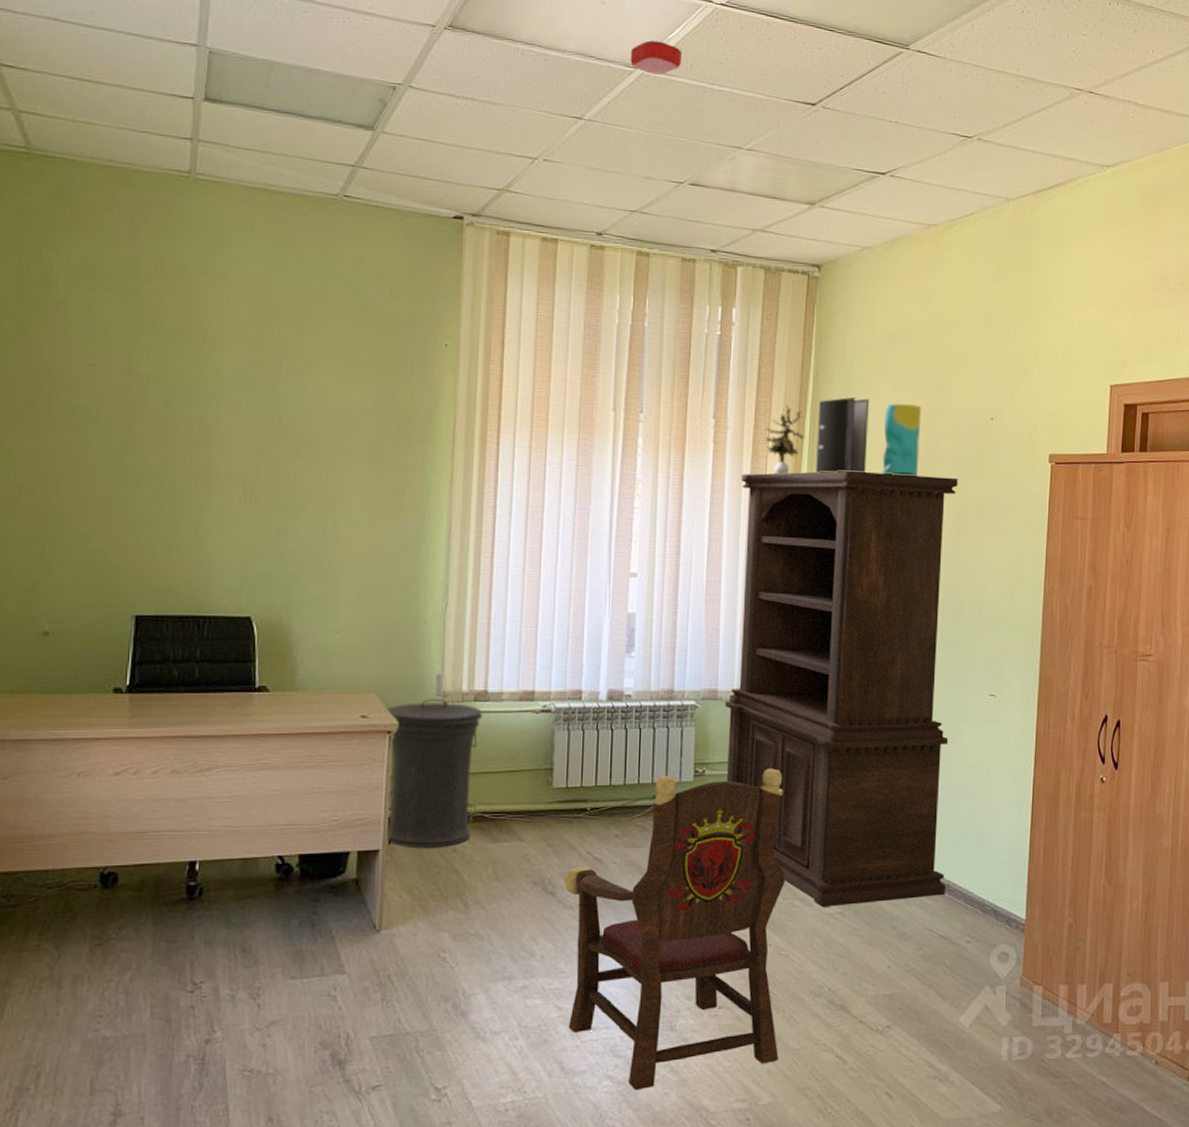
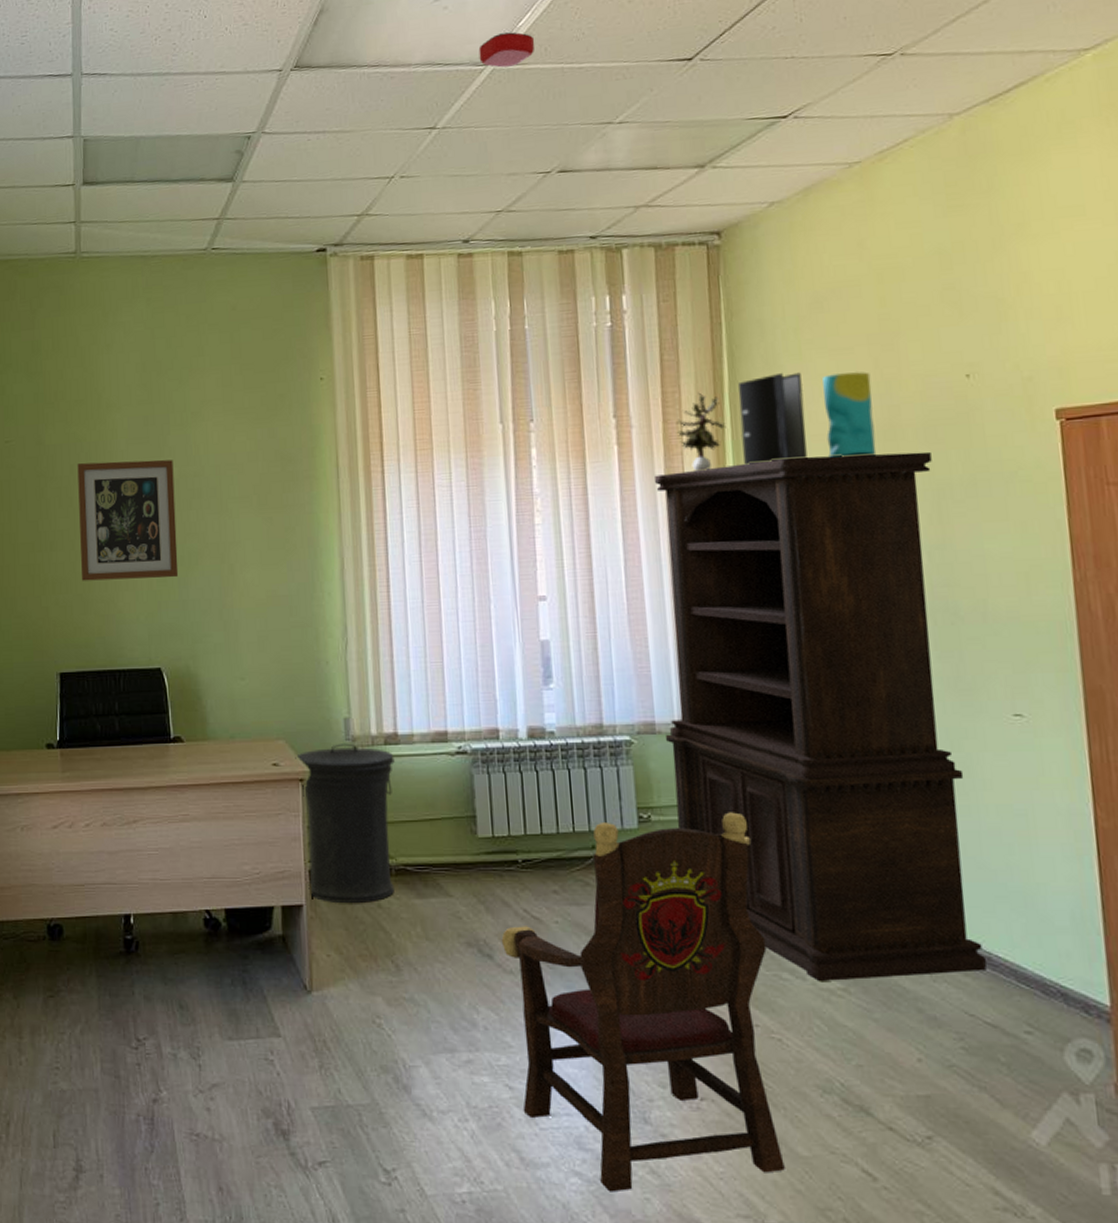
wall art: none [168,399,282,527] -> present [77,459,179,581]

